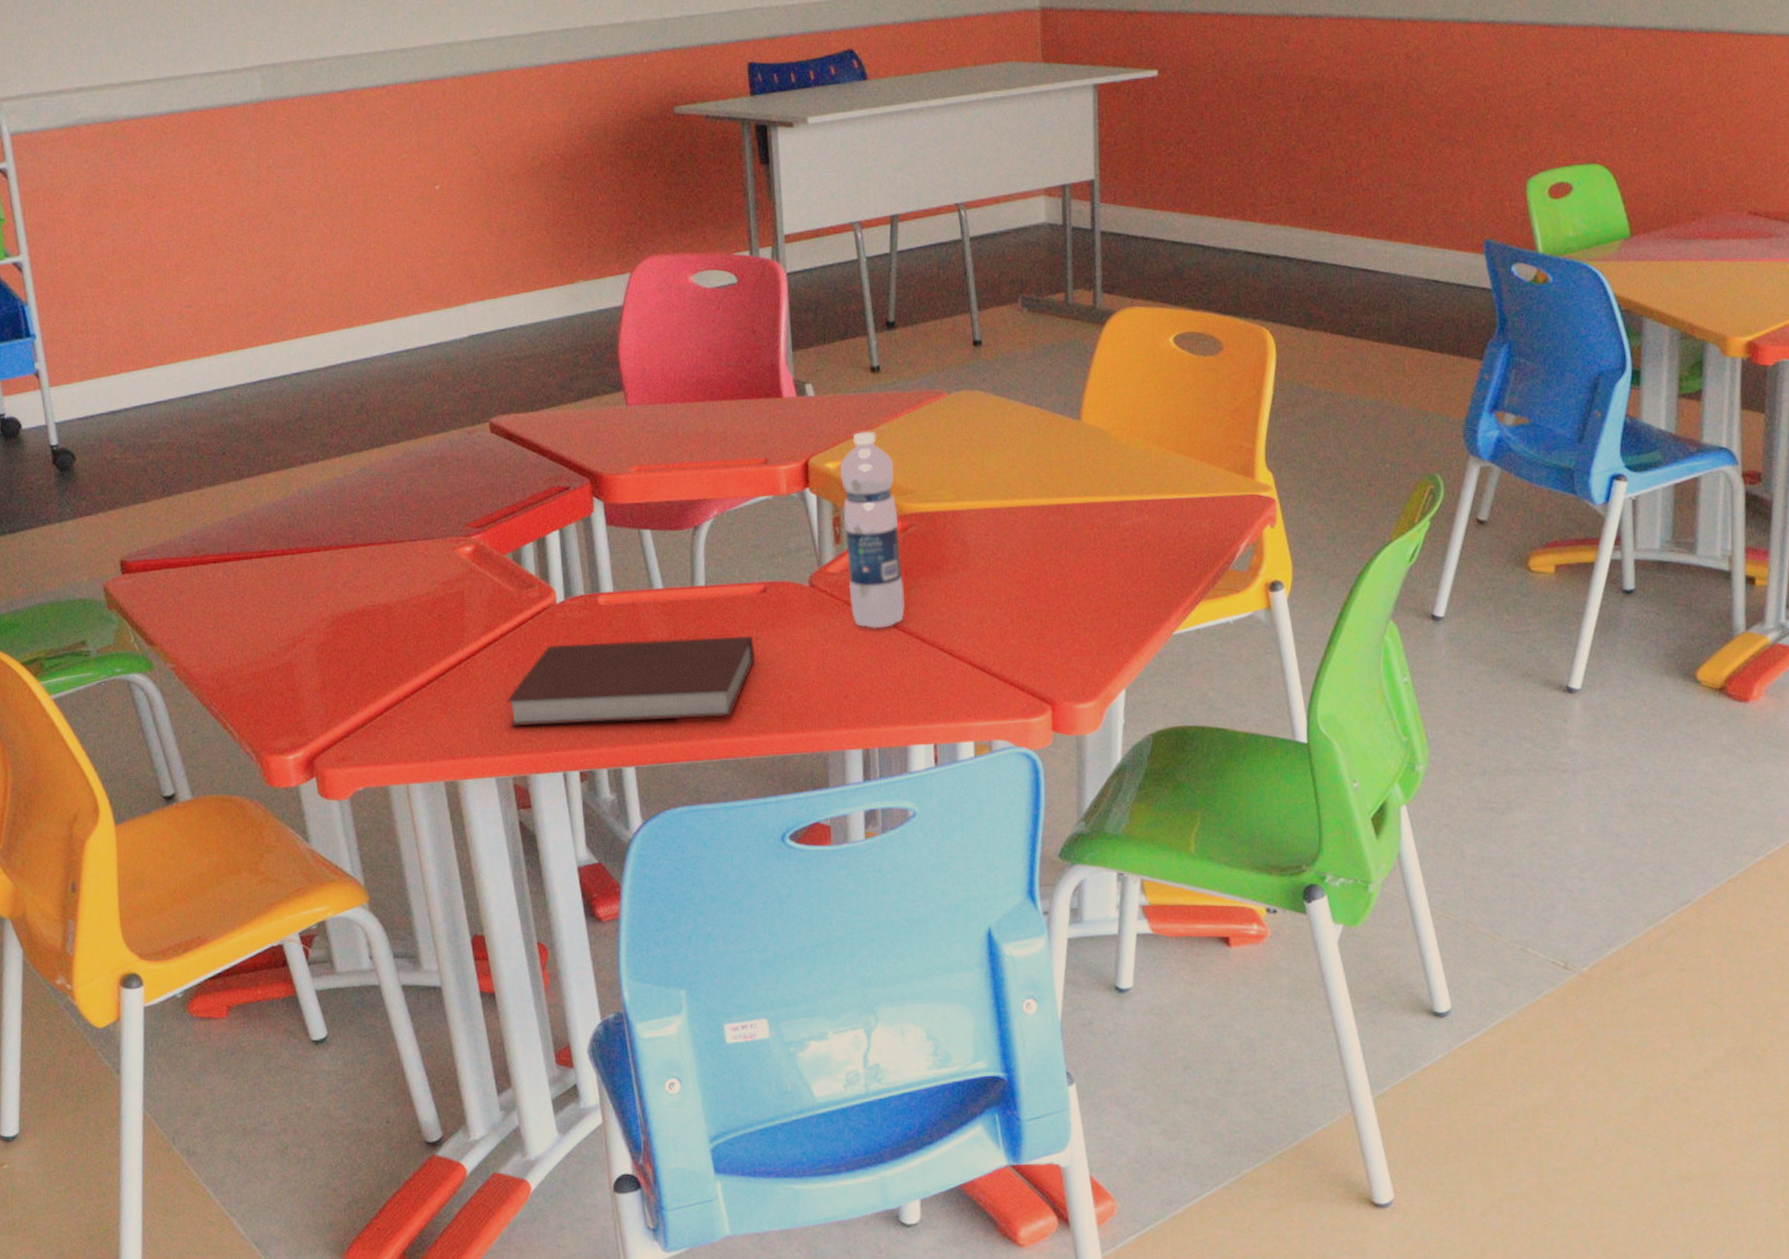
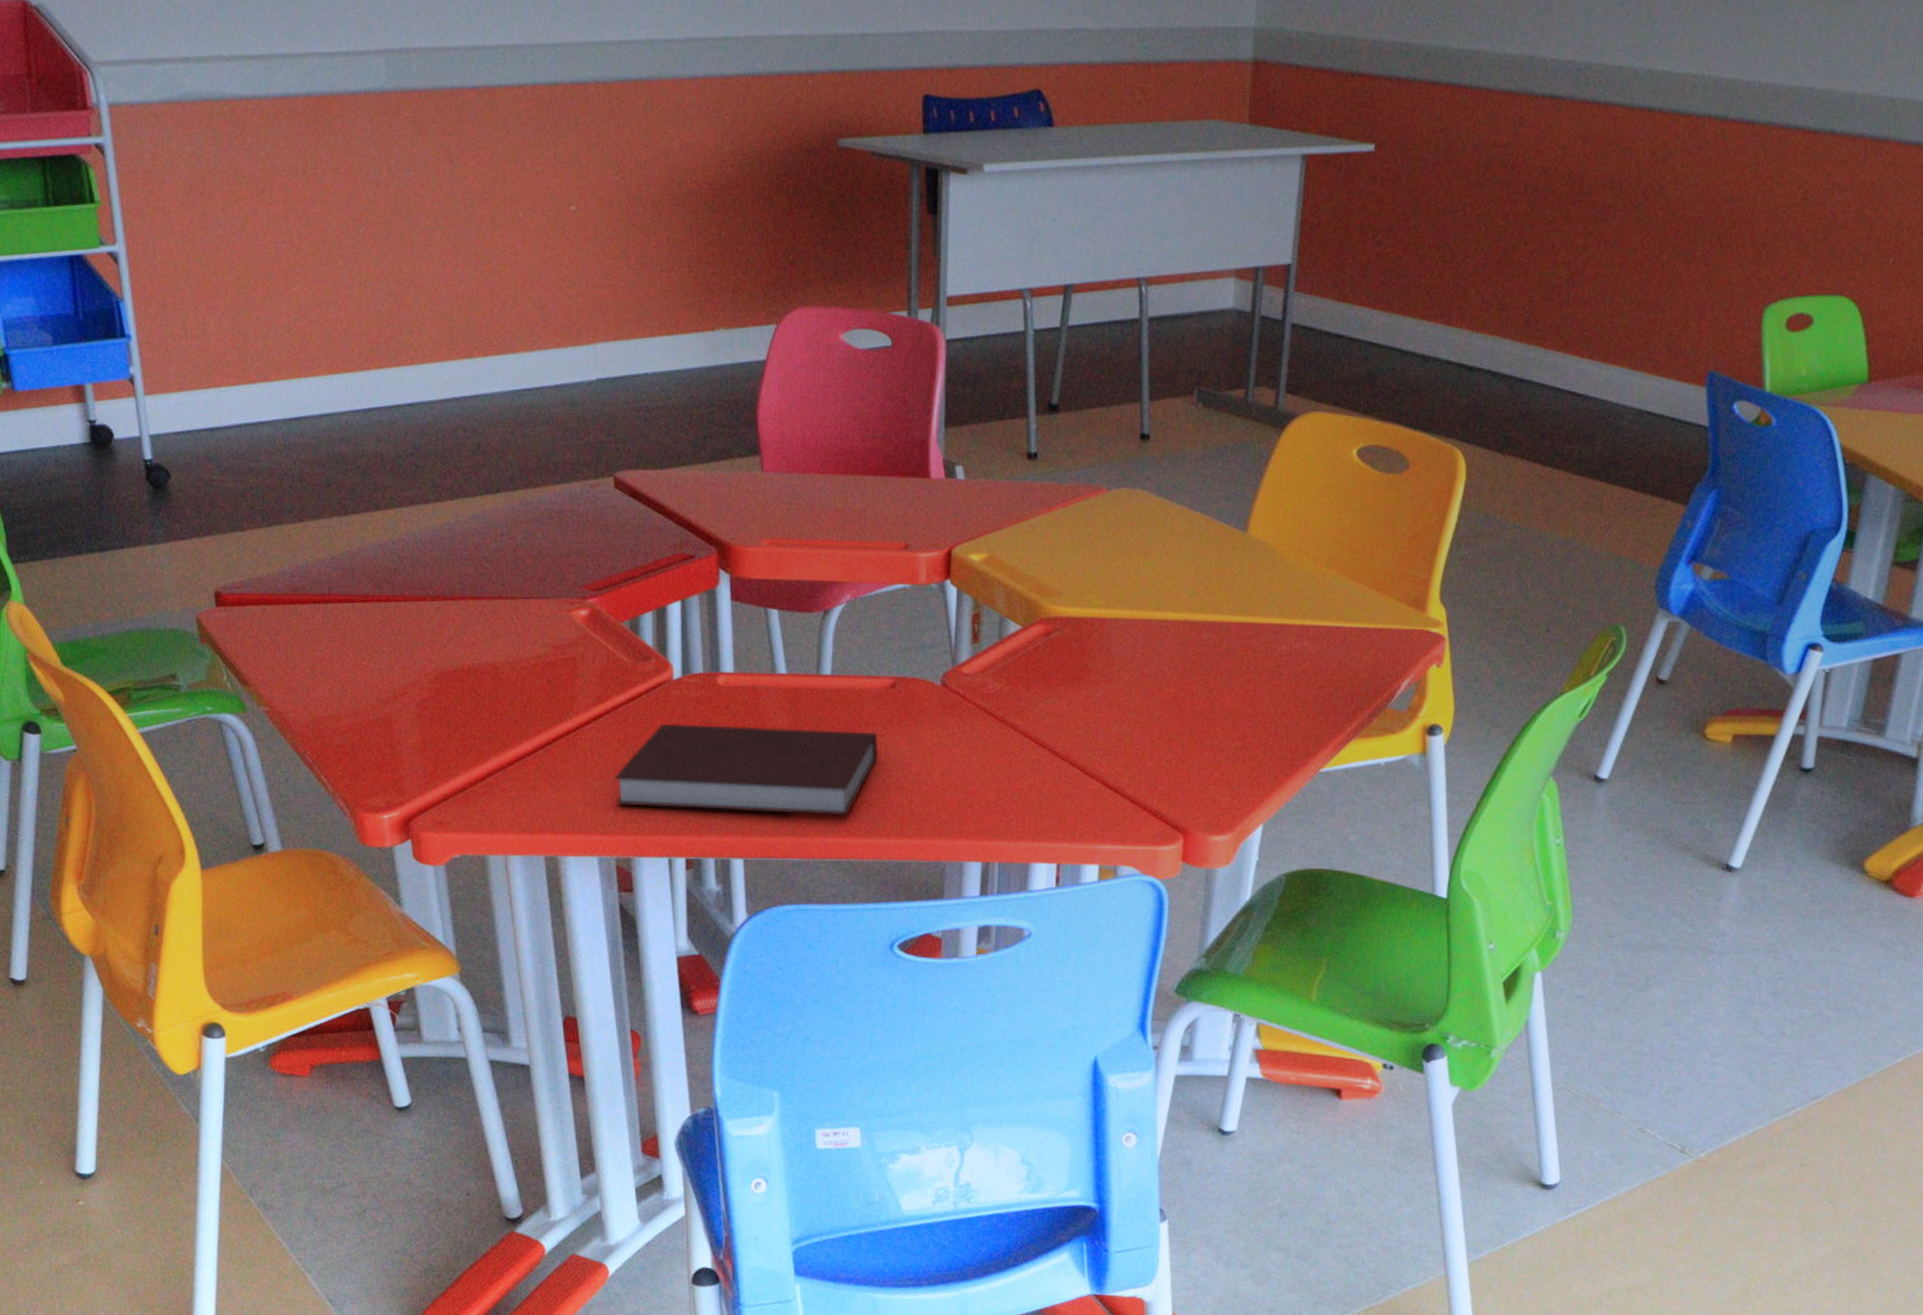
water bottle: present [839,431,905,628] -> none [982,523,1043,737]

